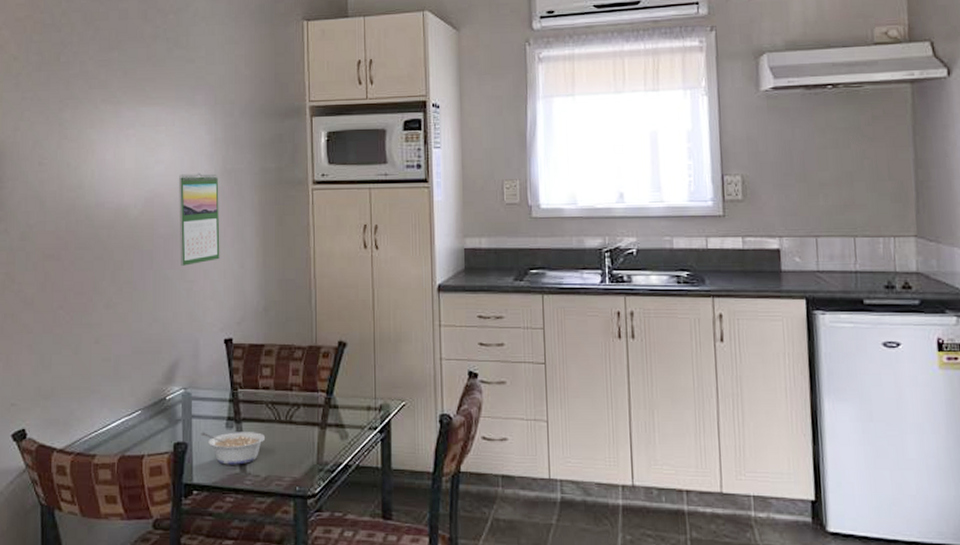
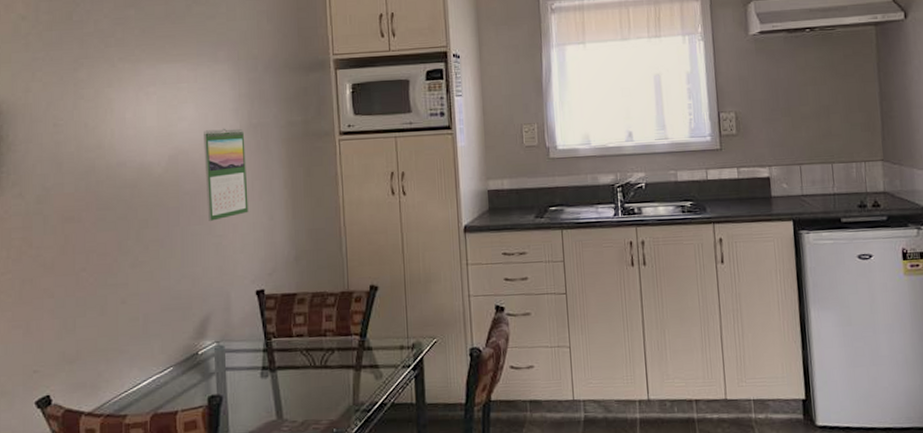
legume: present [201,432,266,465] -> none [235,379,302,414]

